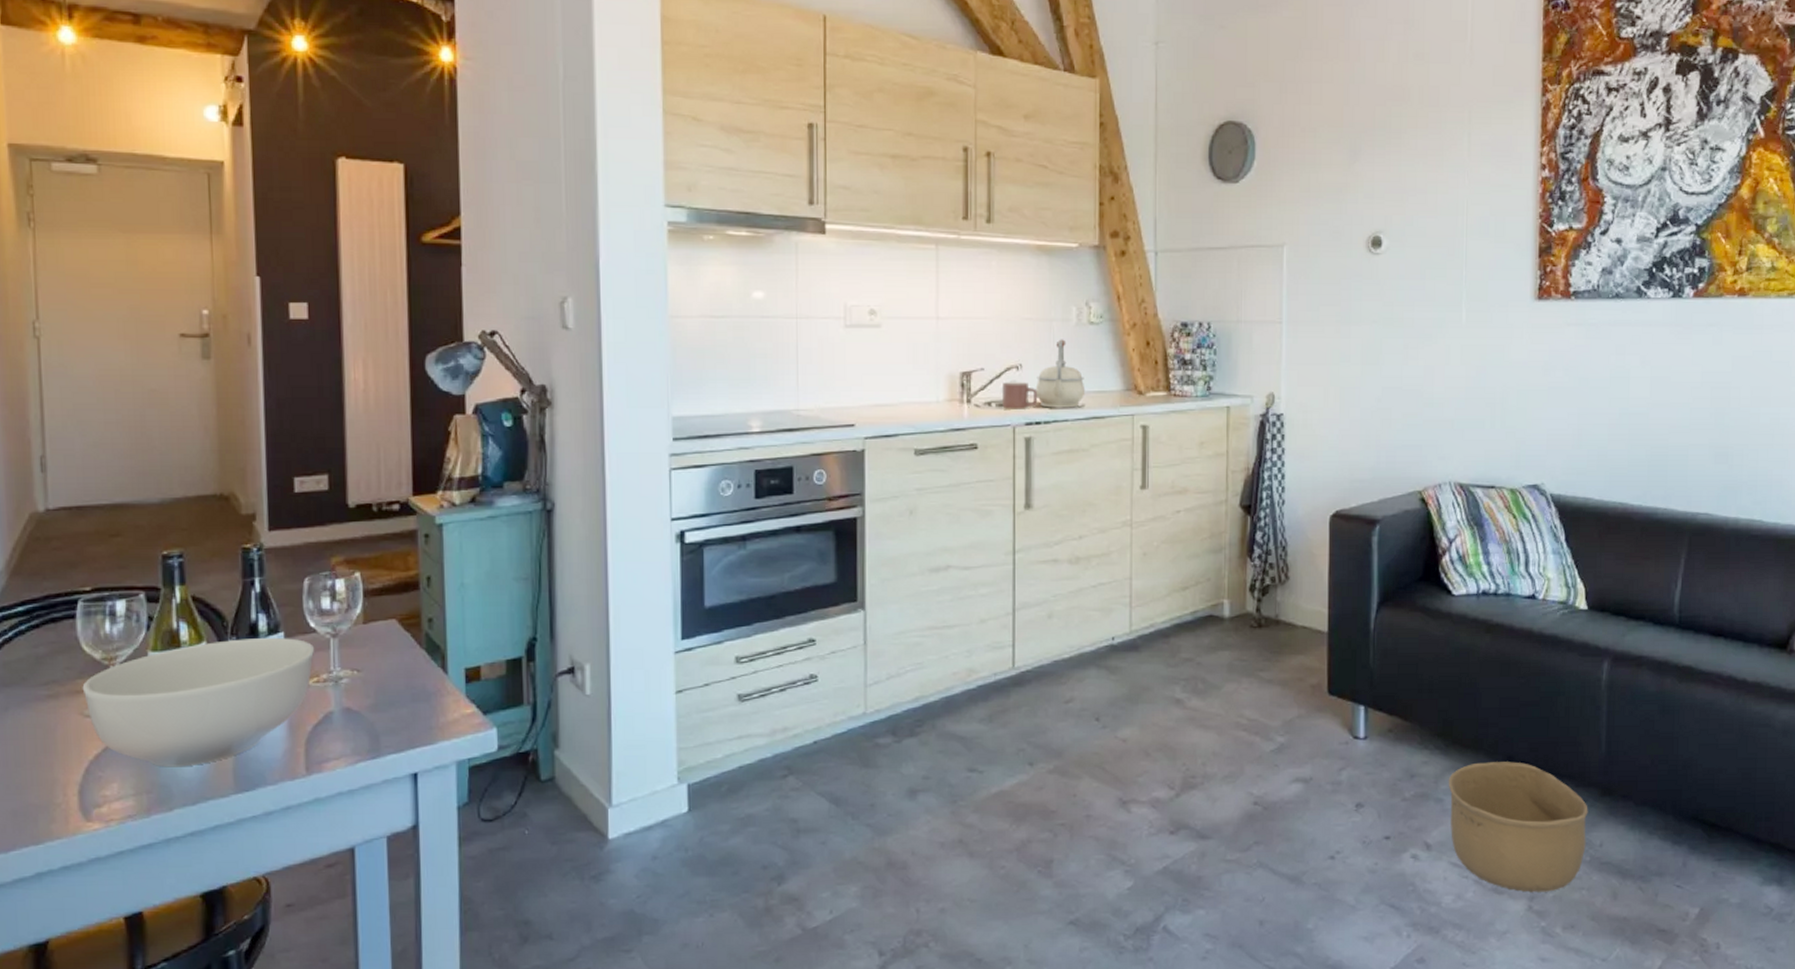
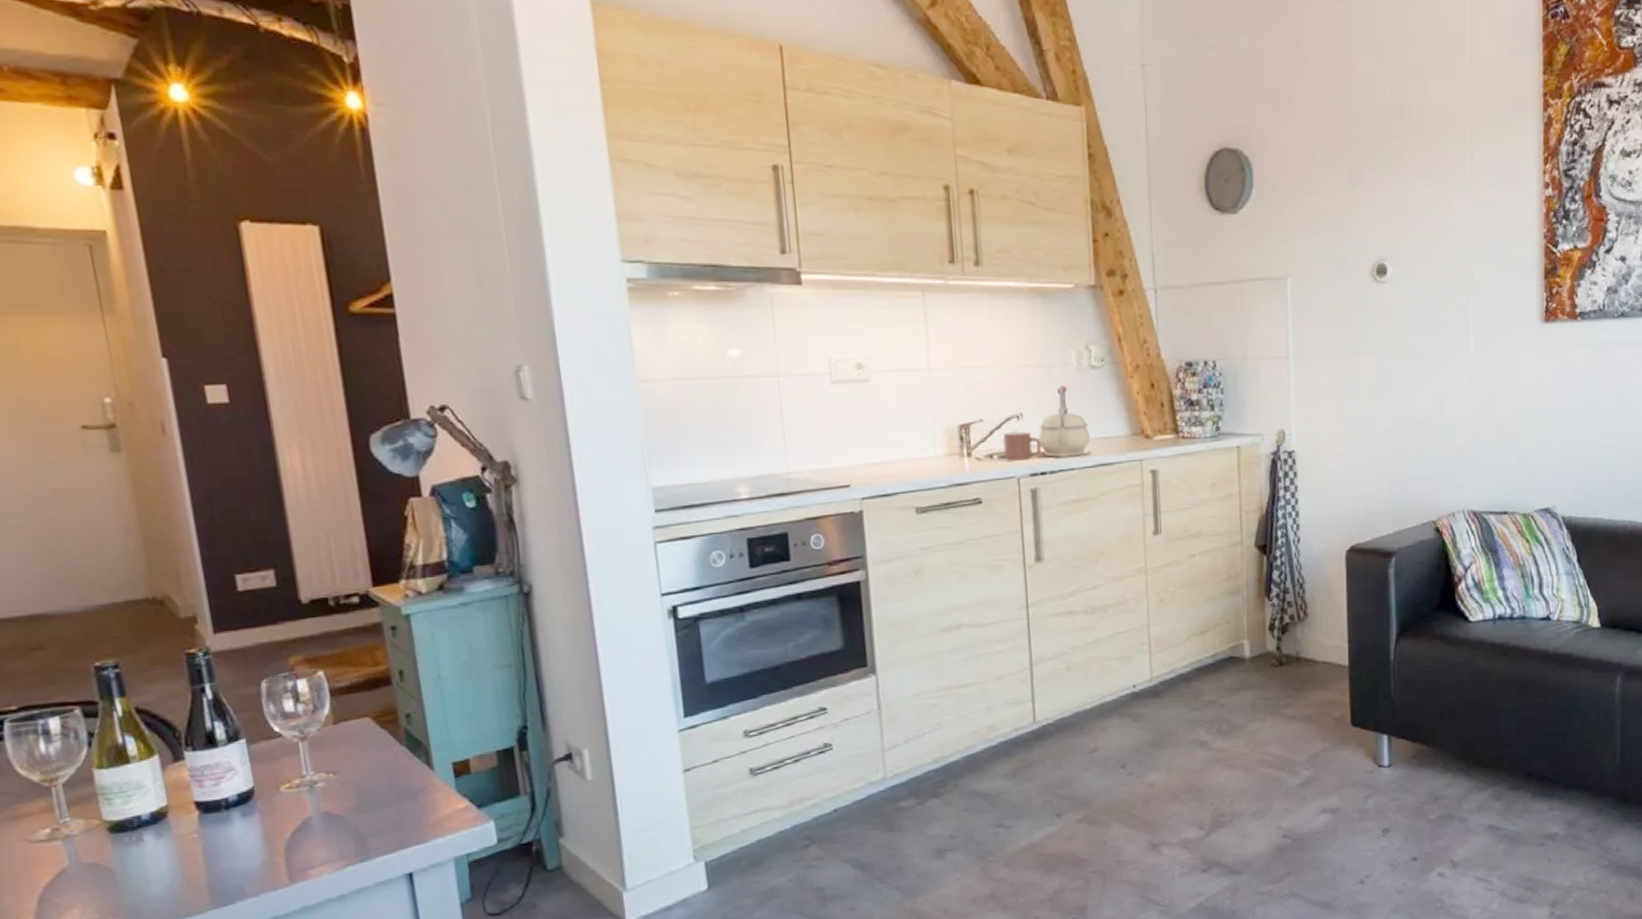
bowl: present [82,637,315,768] -> none [22,744,283,889]
basket: present [1448,762,1588,893] -> none [1471,778,1605,900]

